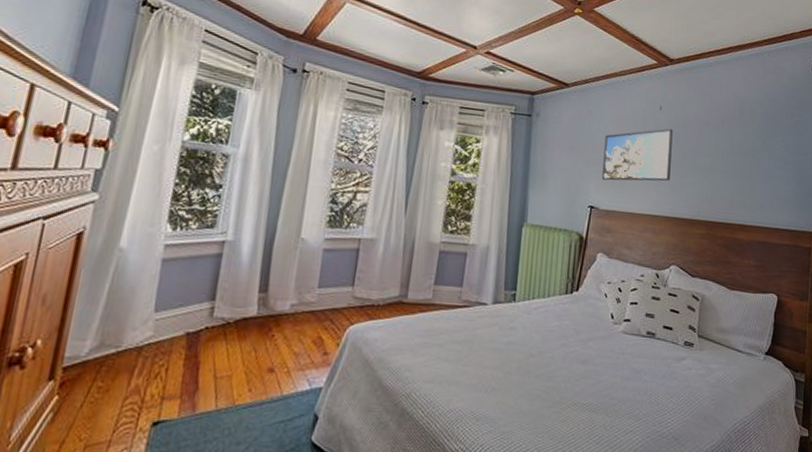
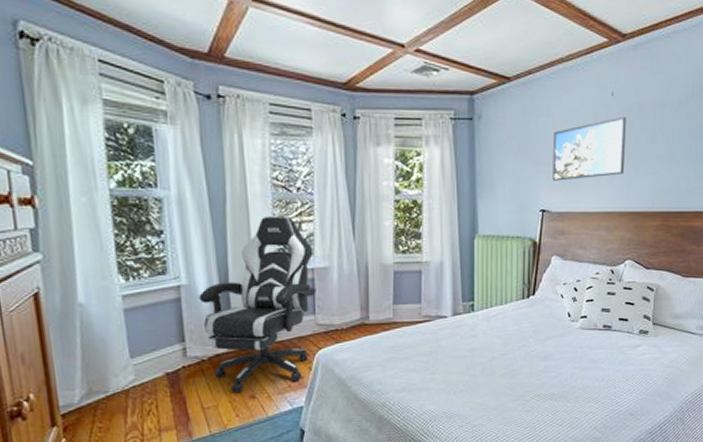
chair: none [237,182,364,363] -> present [199,216,316,392]

